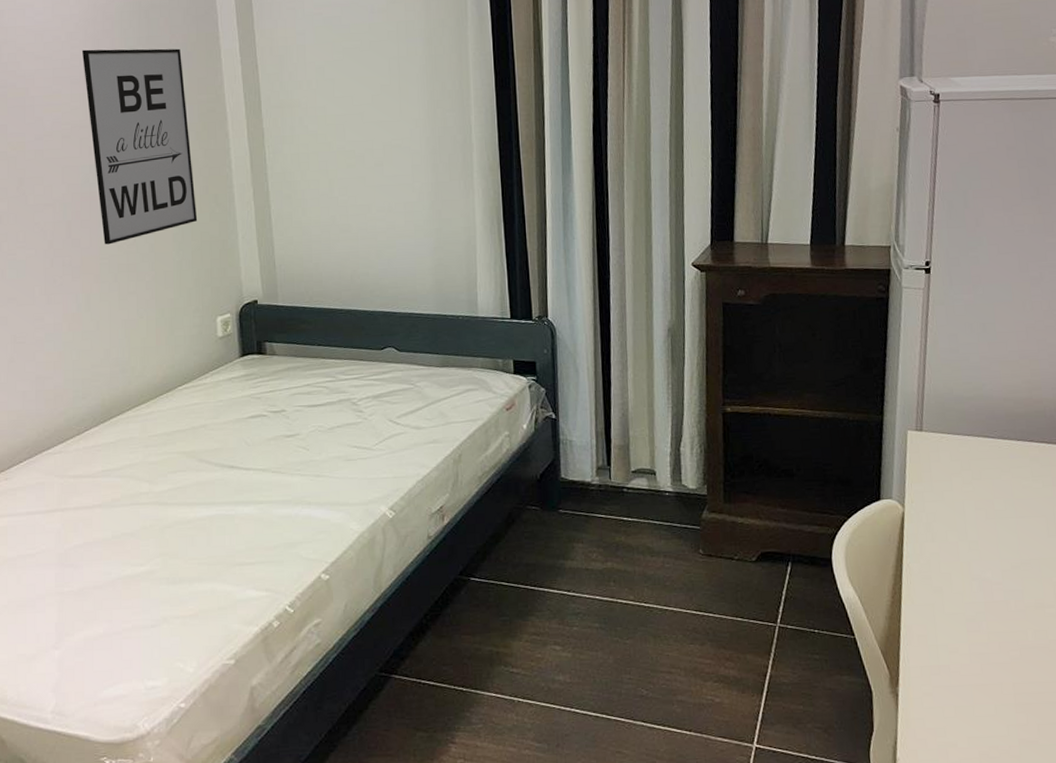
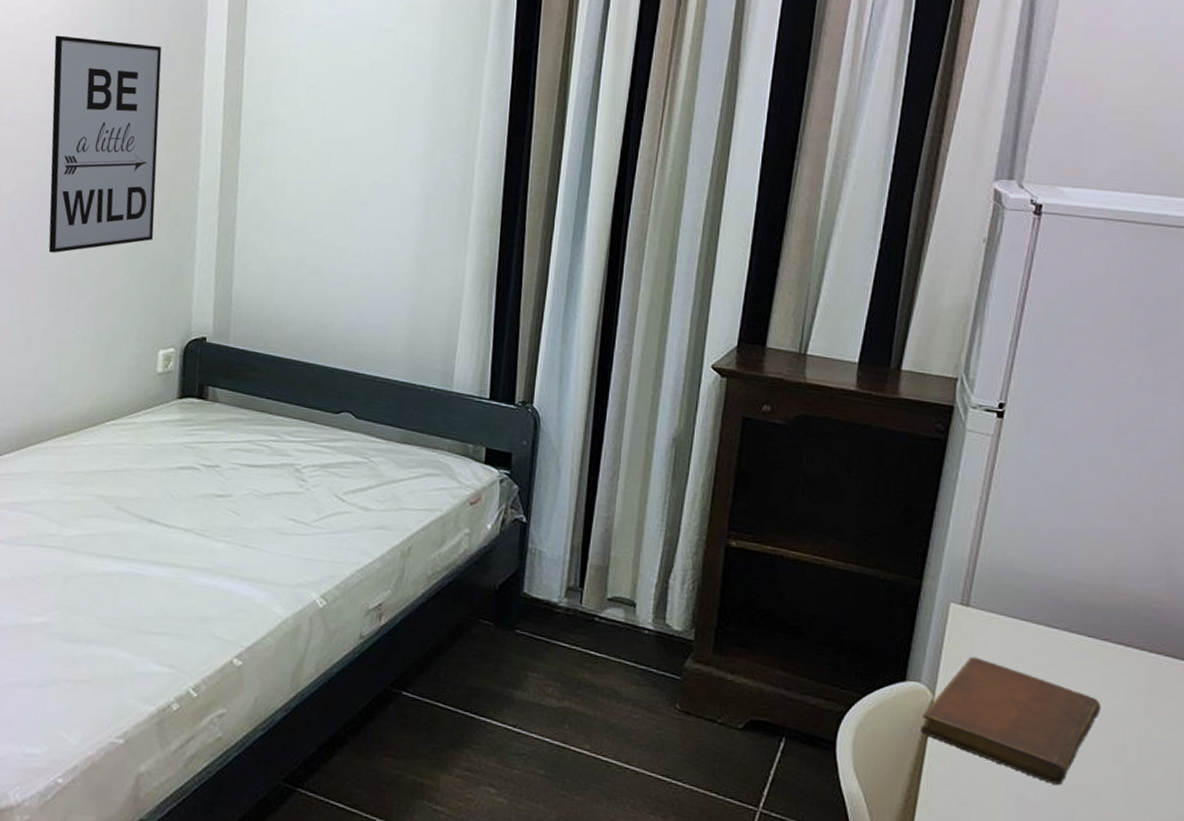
notebook: none [896,471,1035,563] -> present [920,656,1102,785]

